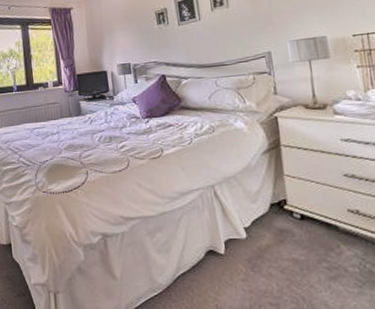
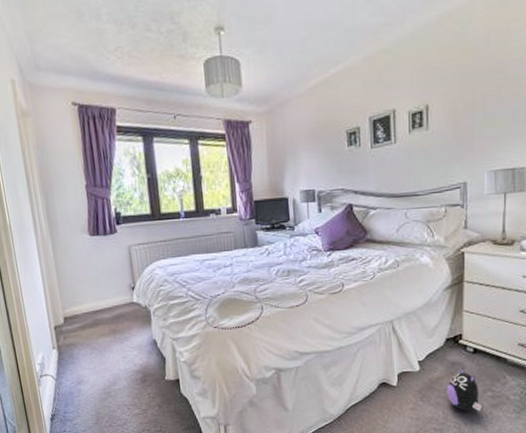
plush toy: none [277,235,319,285] -> present [446,367,482,412]

